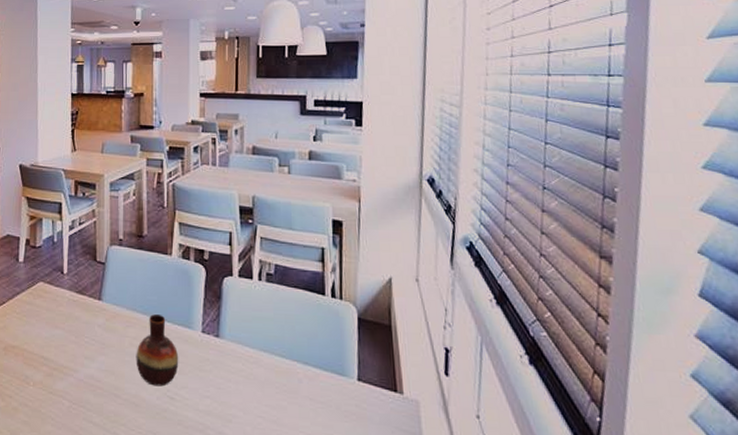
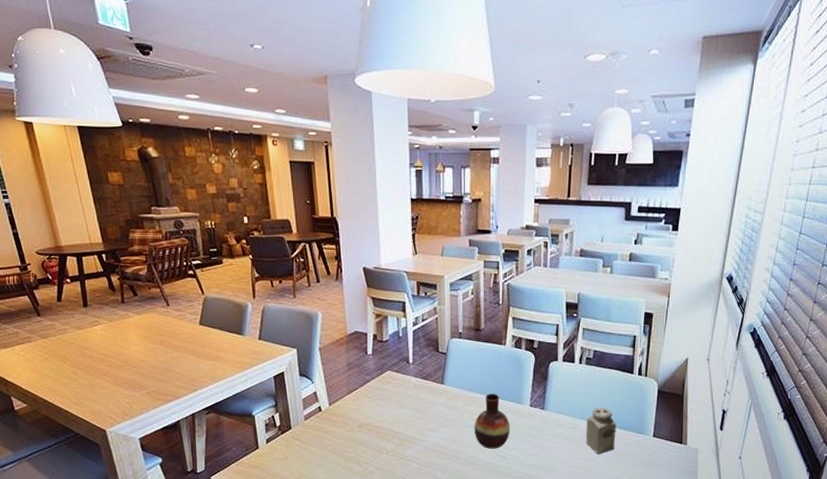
salt shaker: none [272,338,310,401] -> present [586,408,616,454]

